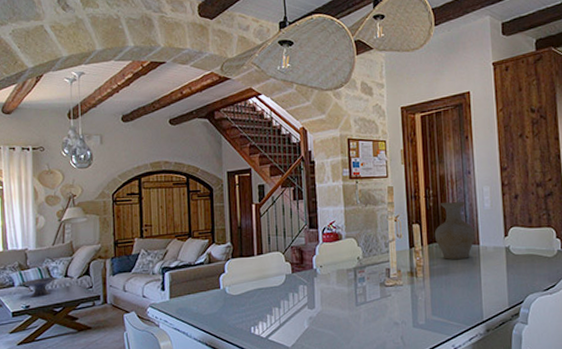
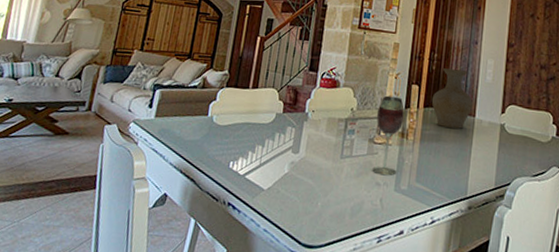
decorative bowl: present [22,276,58,298] -> none [11,73,48,93]
wineglass: none [382,238,412,315] -> present [372,95,405,176]

